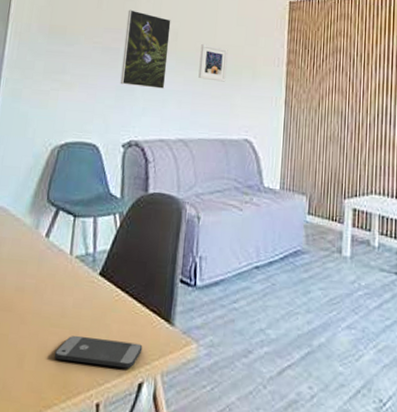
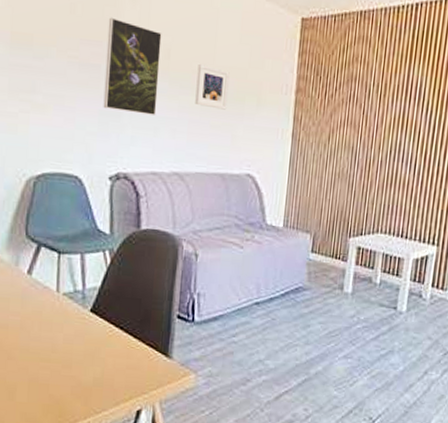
smartphone: present [54,335,143,369] -> none [47,369,140,398]

